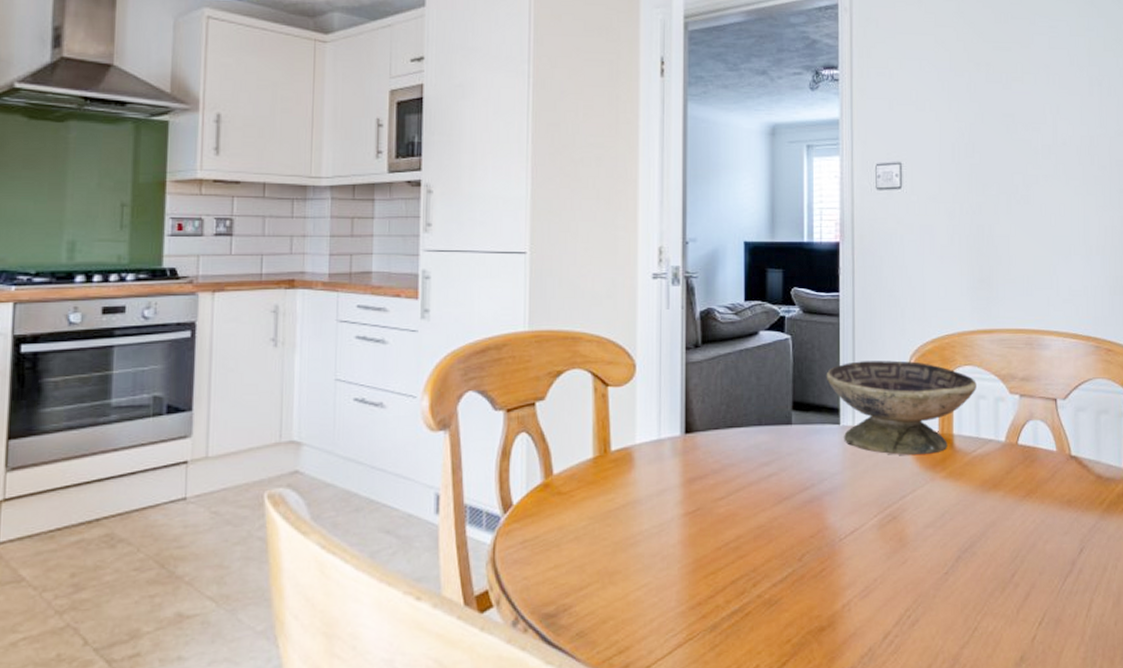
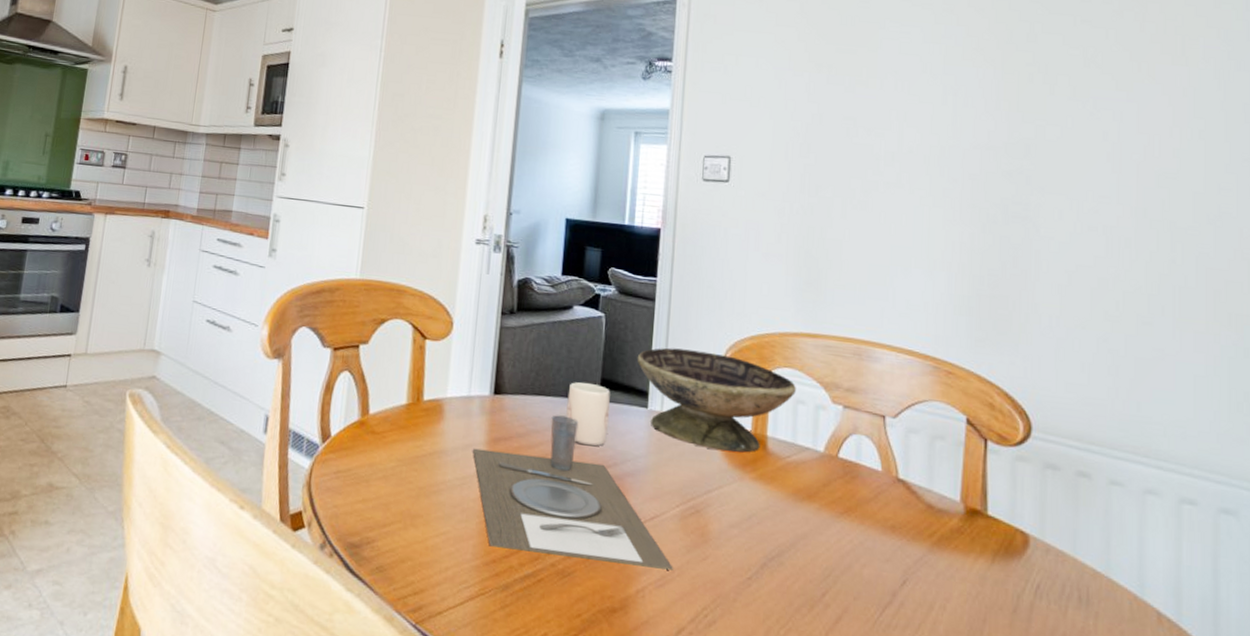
place setting: none [668,445,877,590] -> present [473,415,675,571]
mug: none [760,407,804,471] -> present [566,382,611,446]

